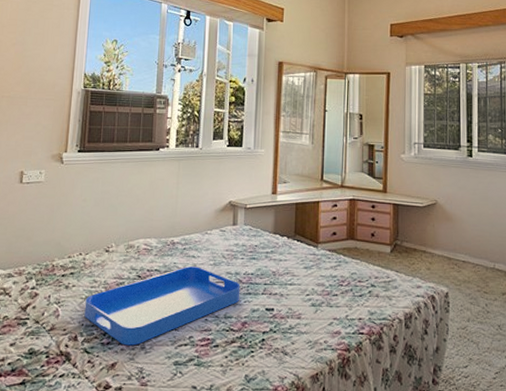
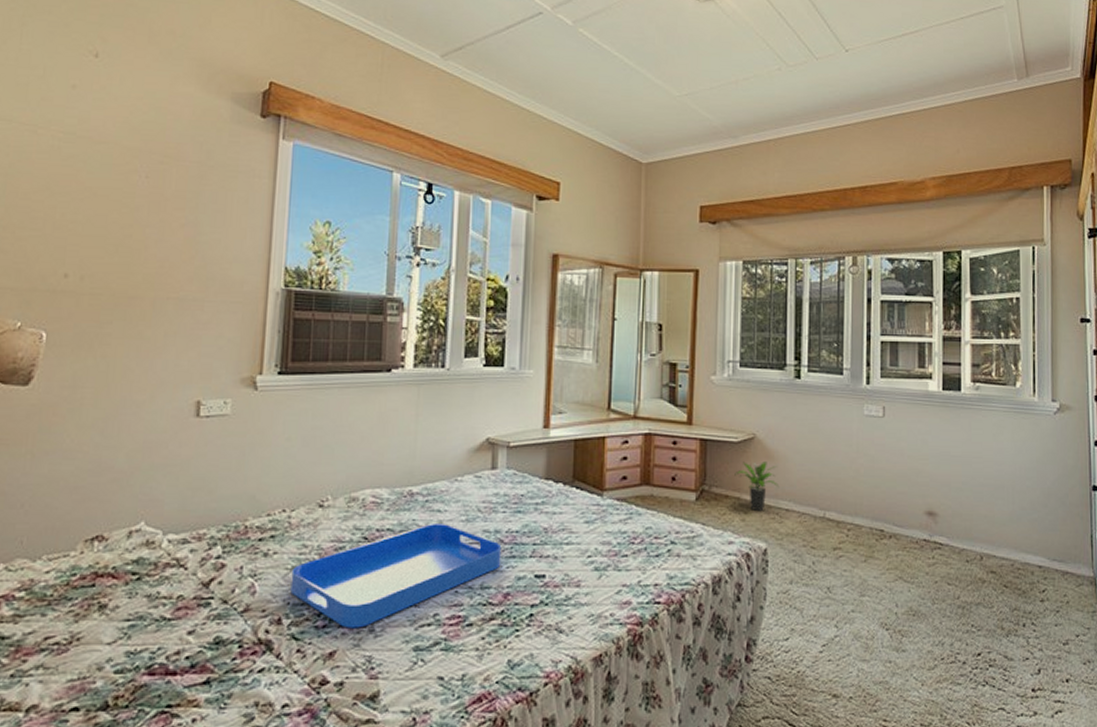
potted plant: none [421,222,456,263] -> present [734,461,778,512]

